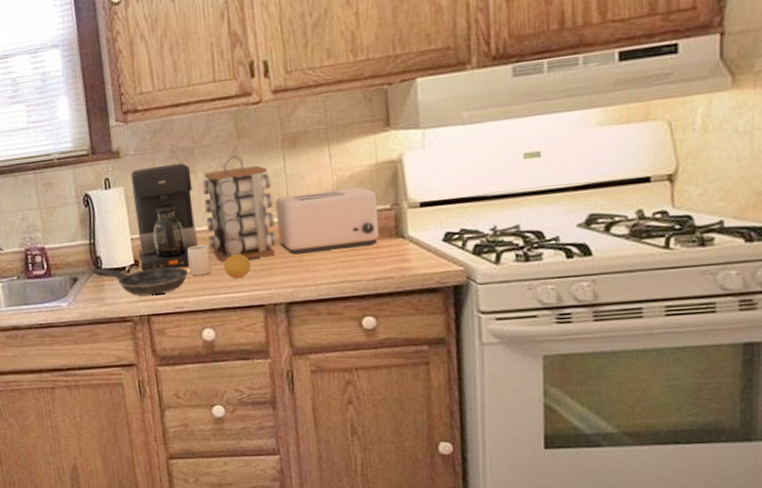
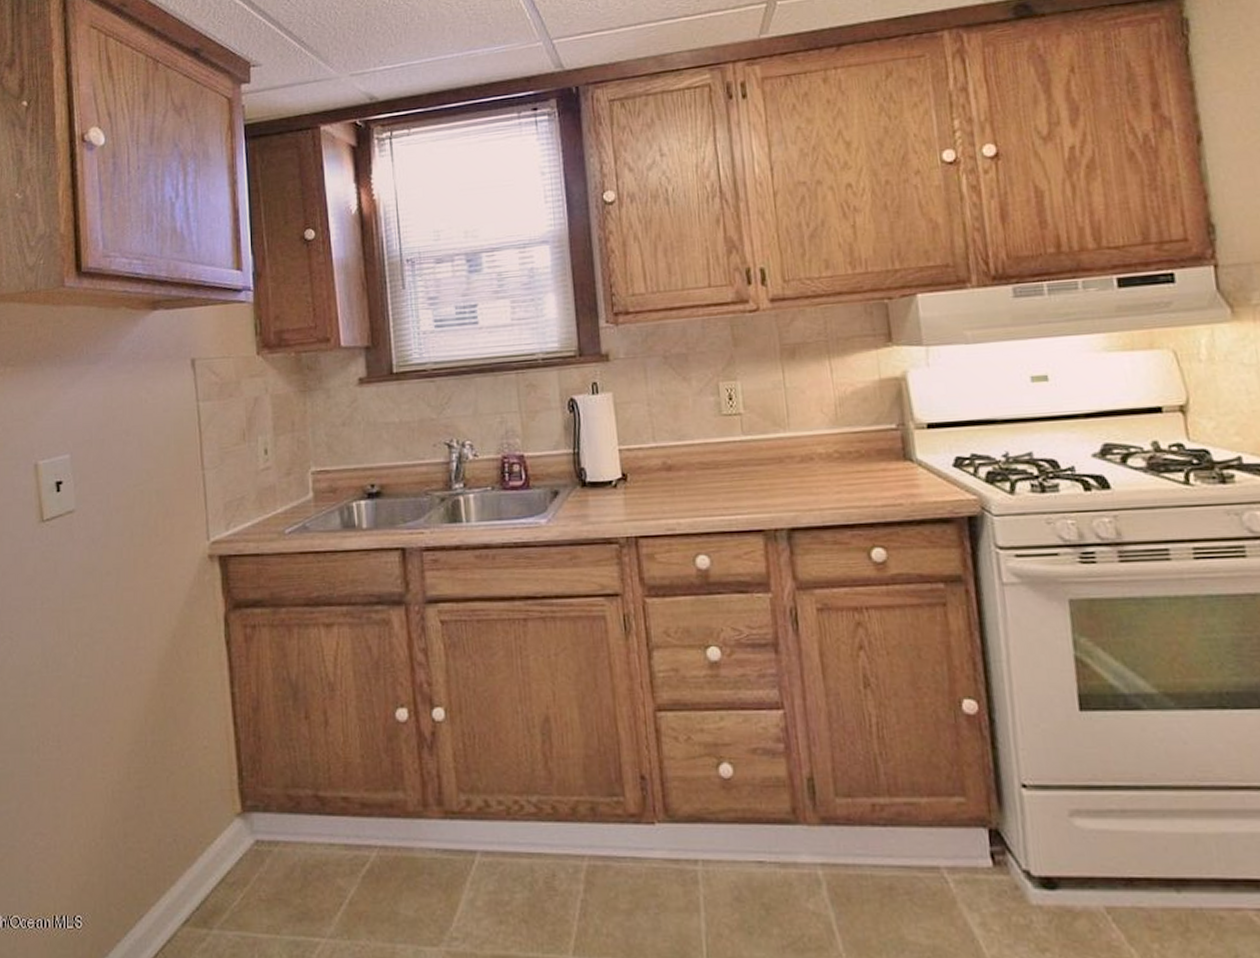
frying pan: present [91,267,188,296] -> none [574,481,681,515]
coffee maker: present [131,163,198,272] -> none [620,370,692,487]
mug: present [187,244,211,276] -> none [680,459,706,494]
spice rack: present [201,155,276,262] -> none [696,364,776,479]
fruit: present [223,253,251,279] -> none [719,470,750,499]
toaster: present [275,186,379,255] -> none [774,403,886,475]

